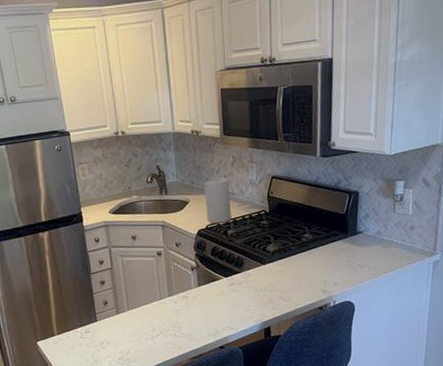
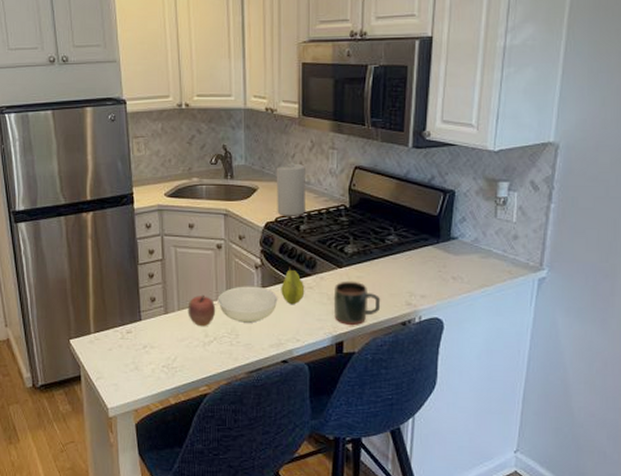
apple: none [136,295,161,323] -> present [187,294,216,327]
bowl: none [161,285,213,317] -> present [217,286,278,323]
fruit: none [214,266,235,299] -> present [281,267,305,305]
mug: none [259,275,301,313] -> present [333,281,381,326]

